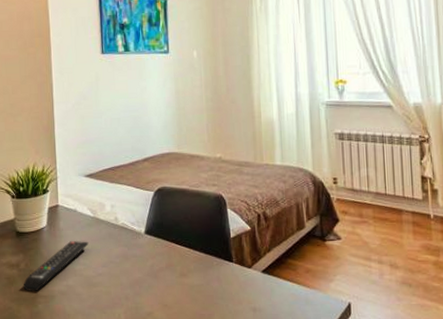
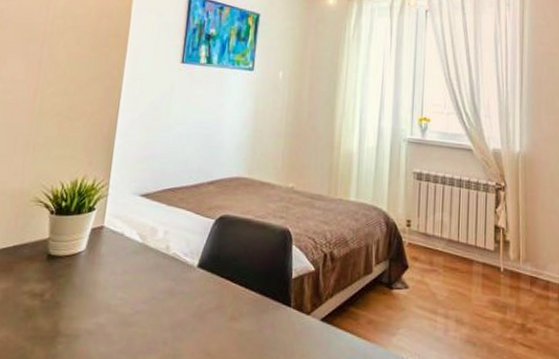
remote control: present [23,241,89,292] -> none [43,270,131,330]

